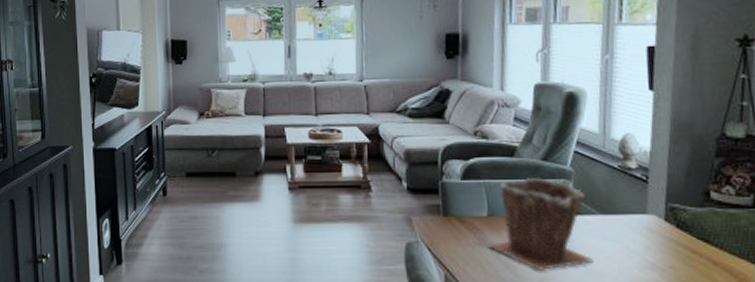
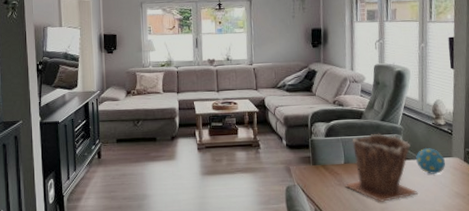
decorative egg: none [592,200,637,236] -> present [416,148,446,174]

